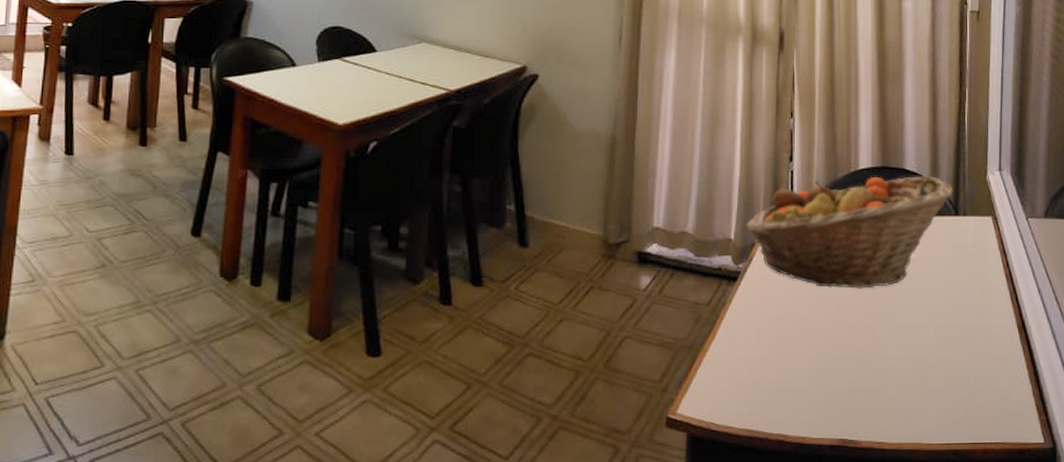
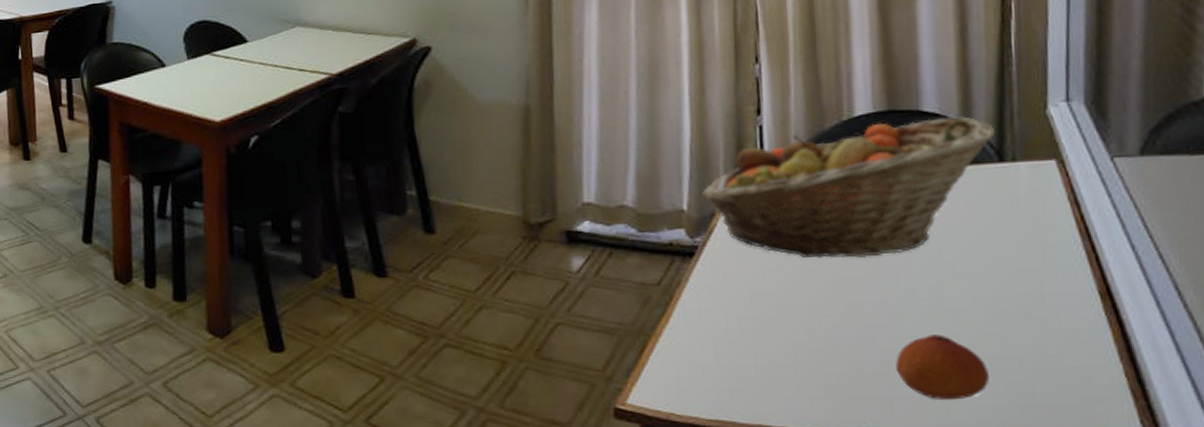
fruit: none [880,357,944,414] -> present [896,334,989,401]

